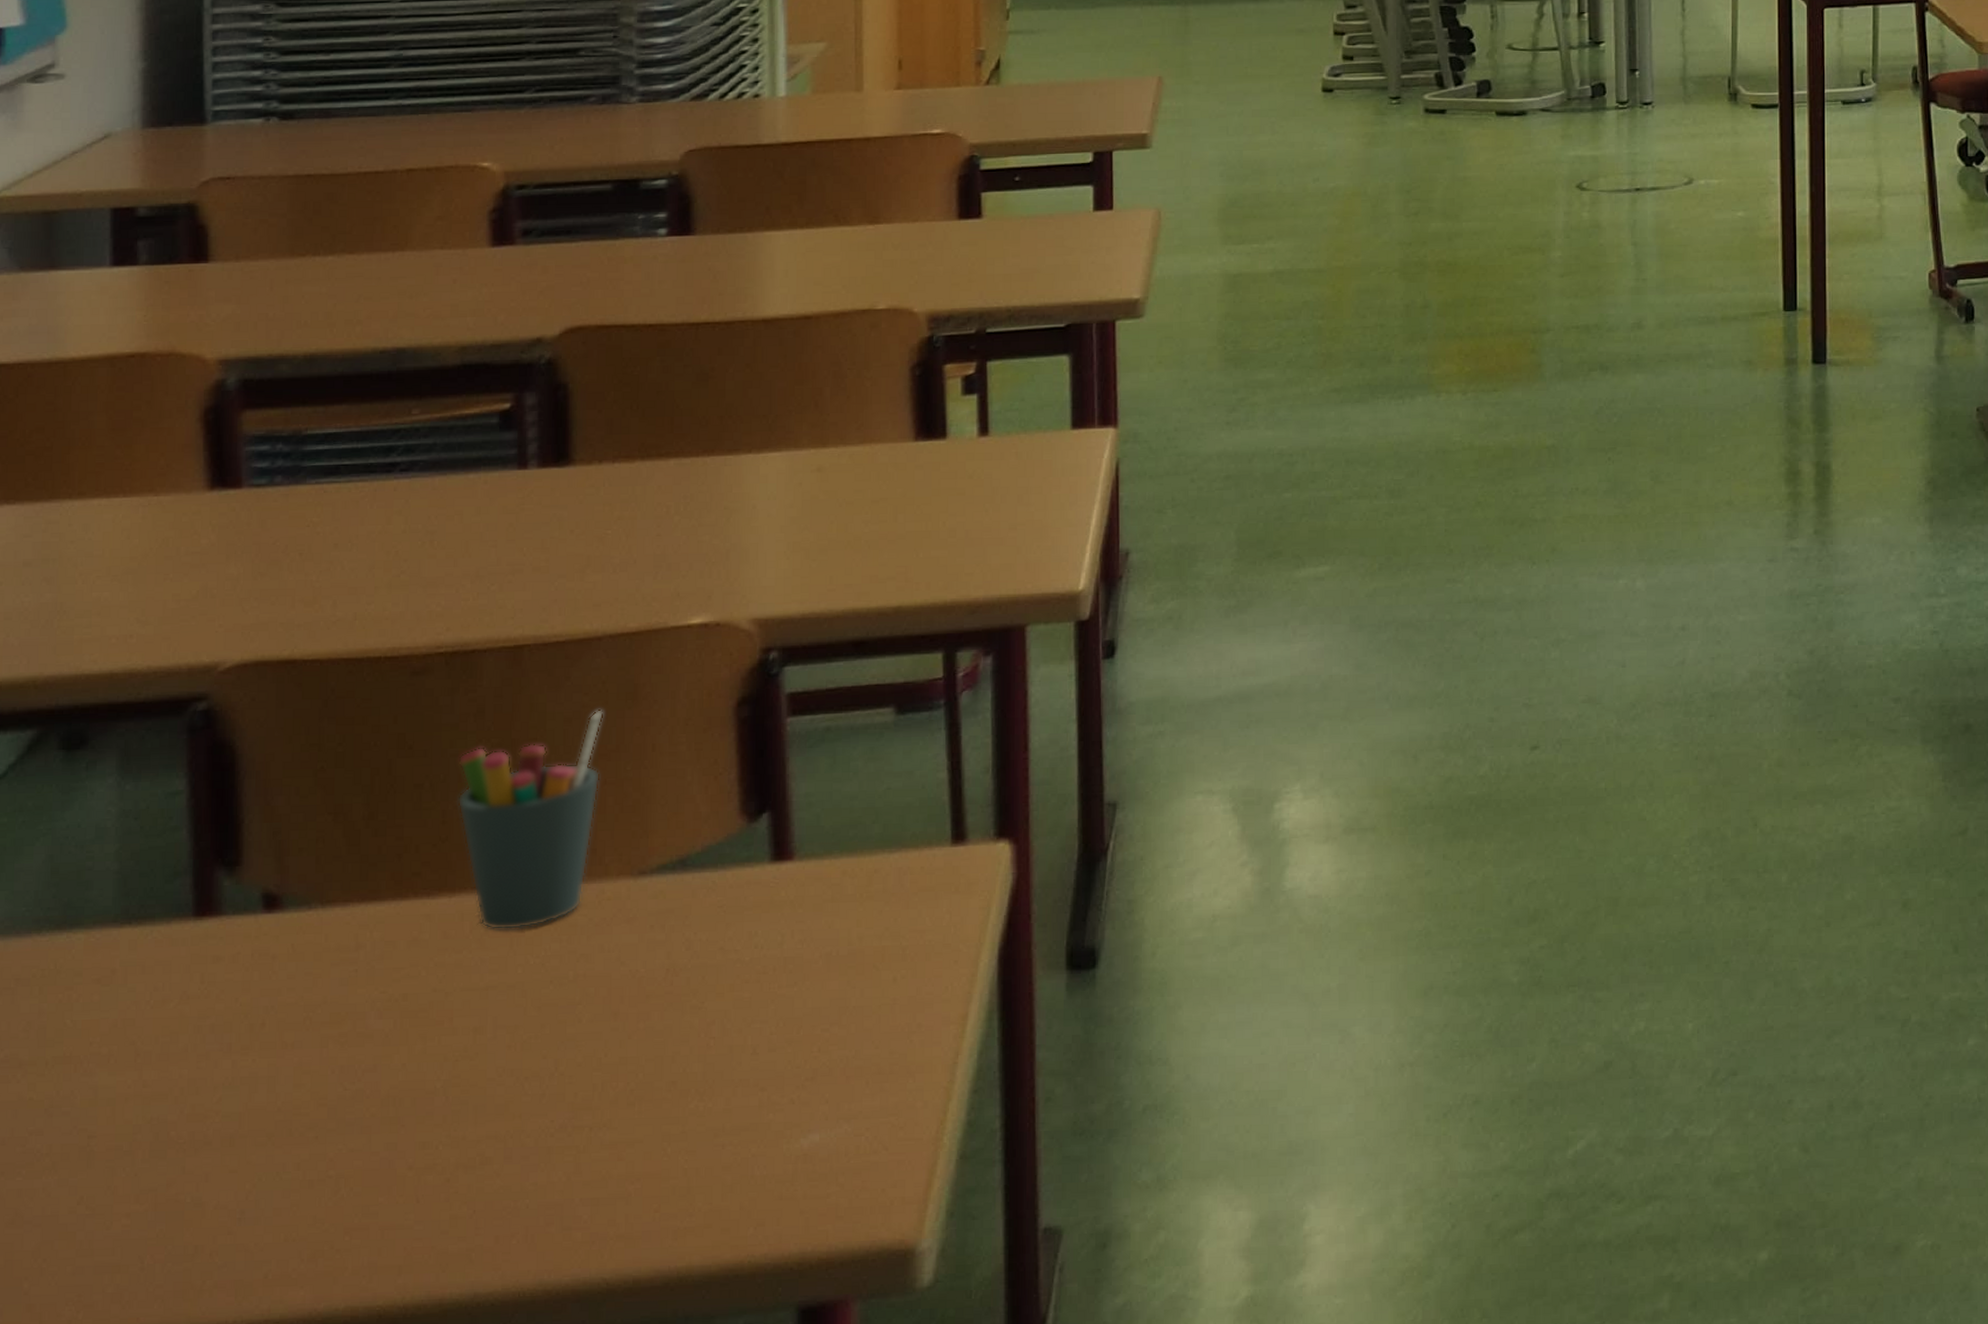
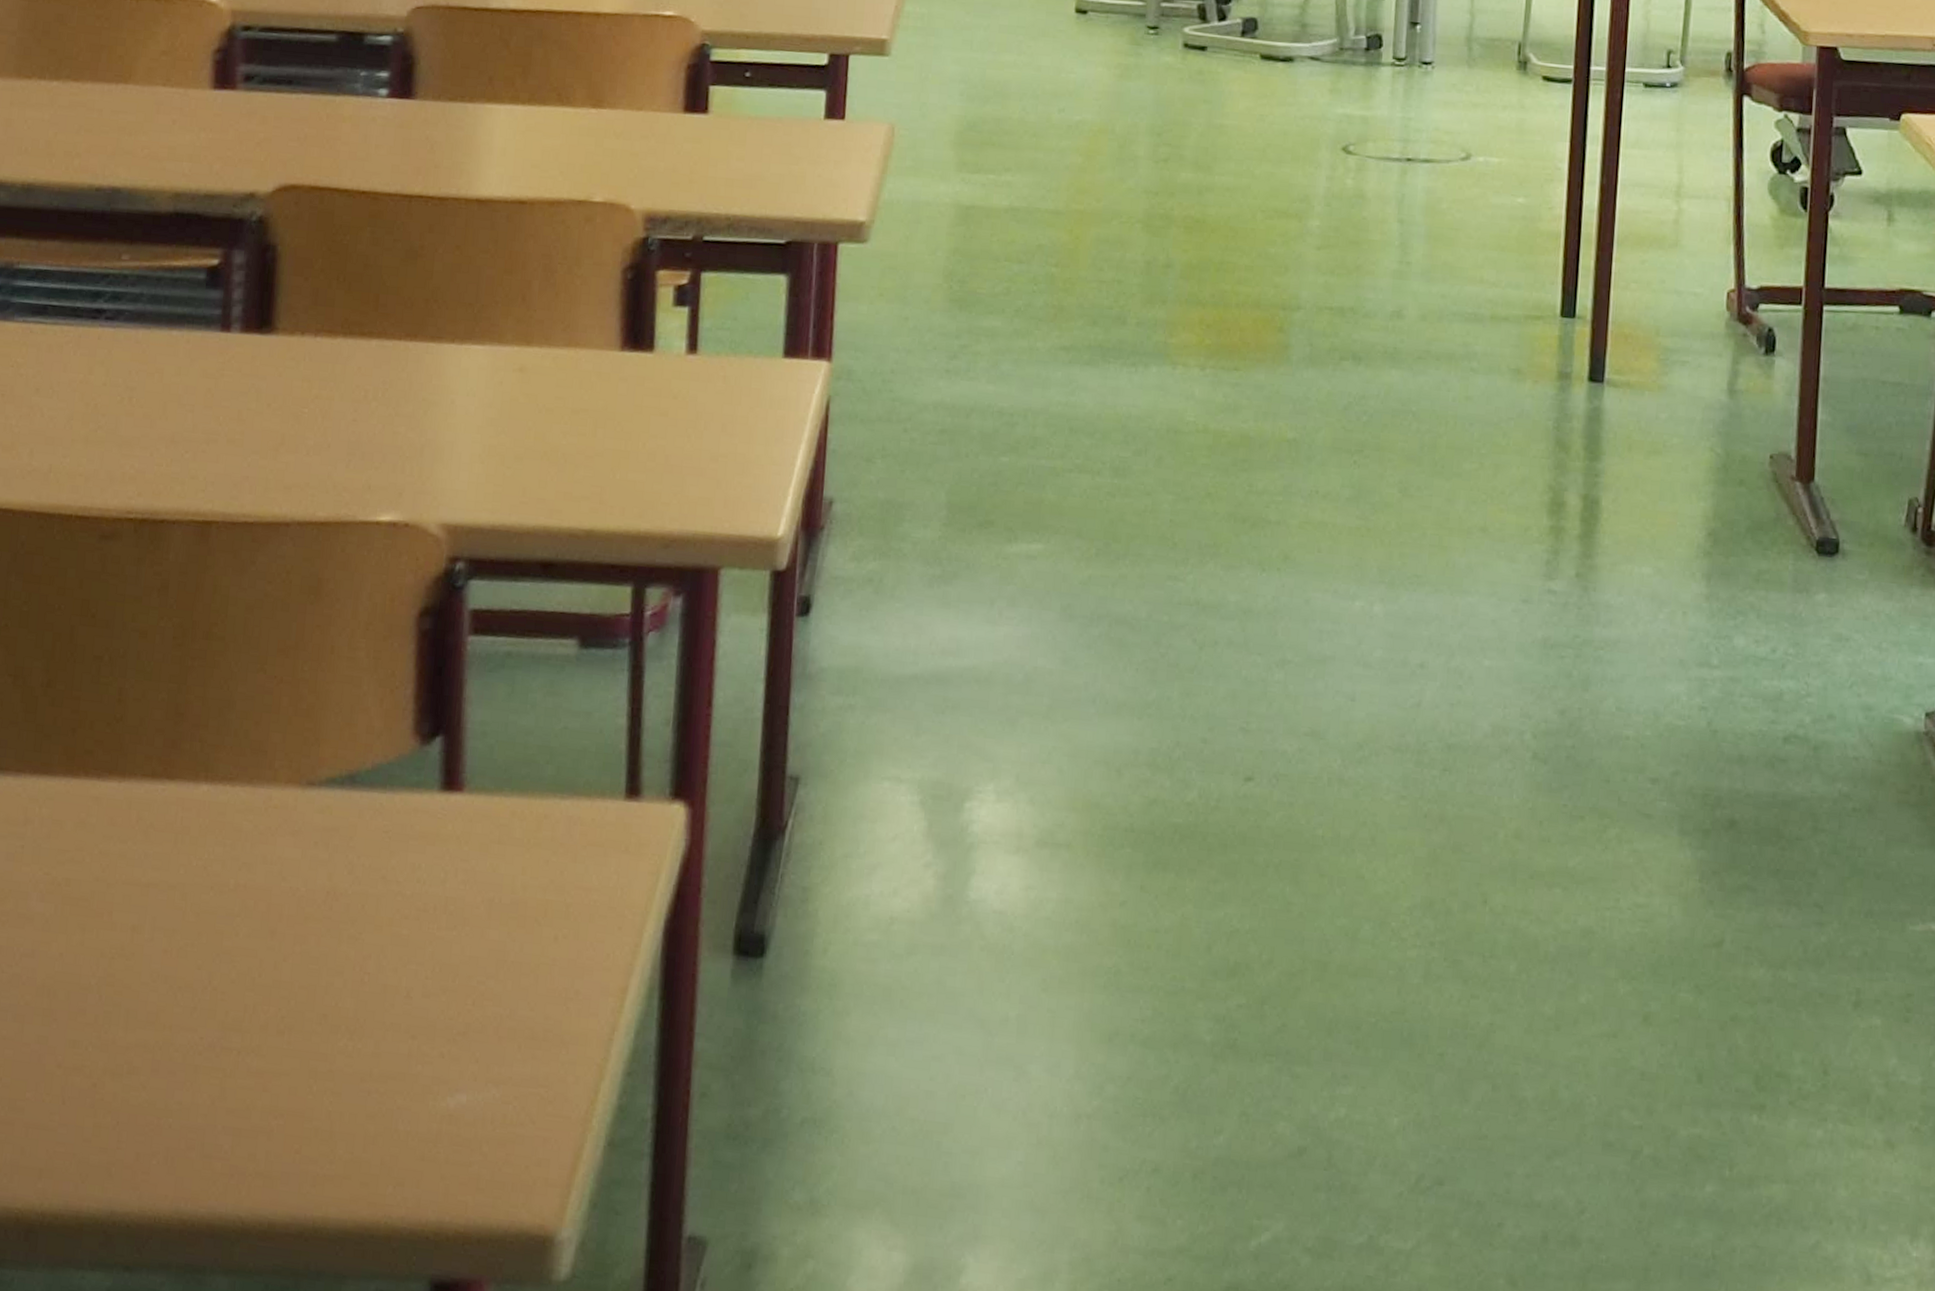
pen holder: present [457,710,604,931] -> none [134,601,286,827]

